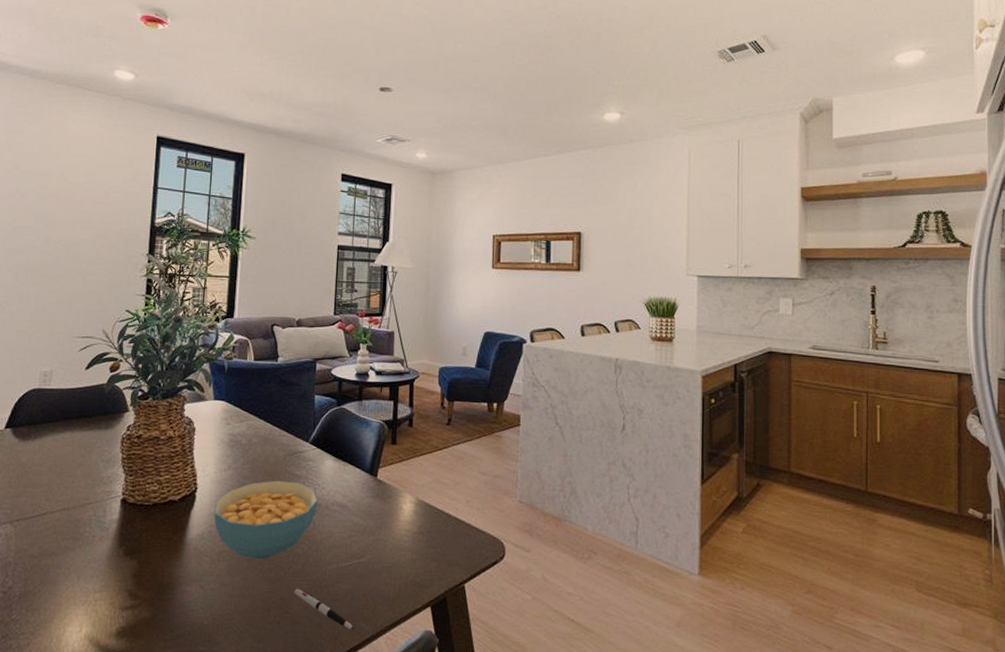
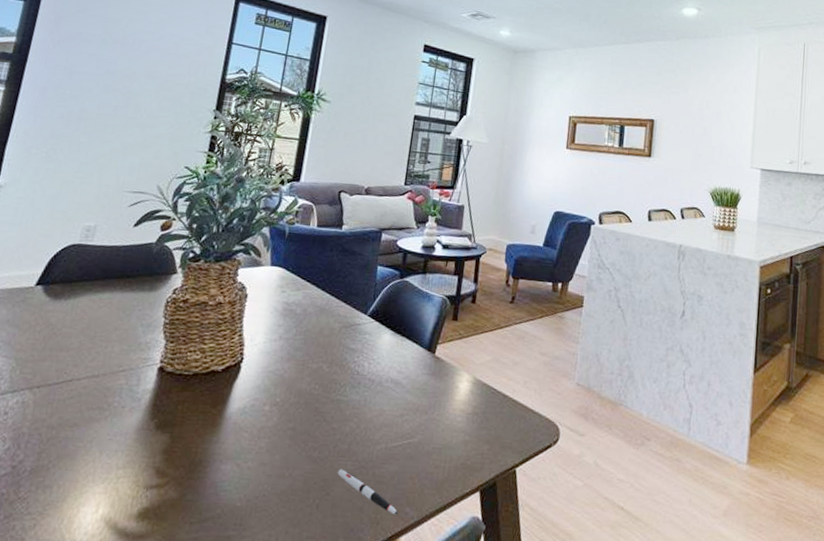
cereal bowl: present [214,480,319,560] -> none [258,353,372,438]

